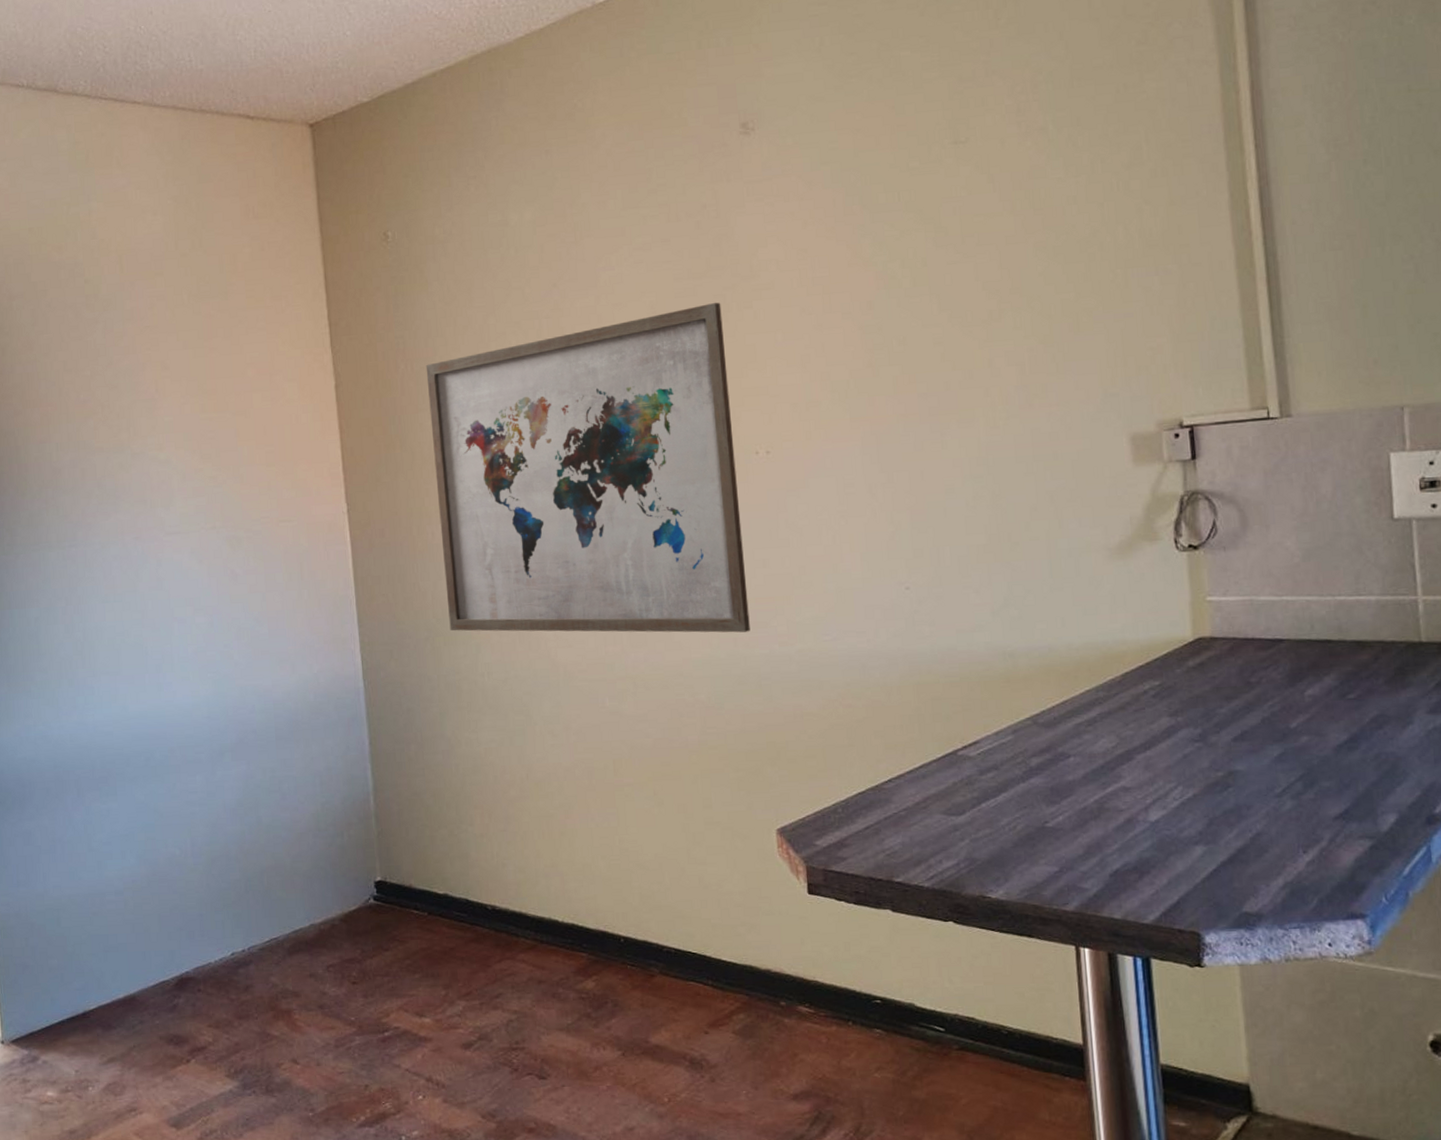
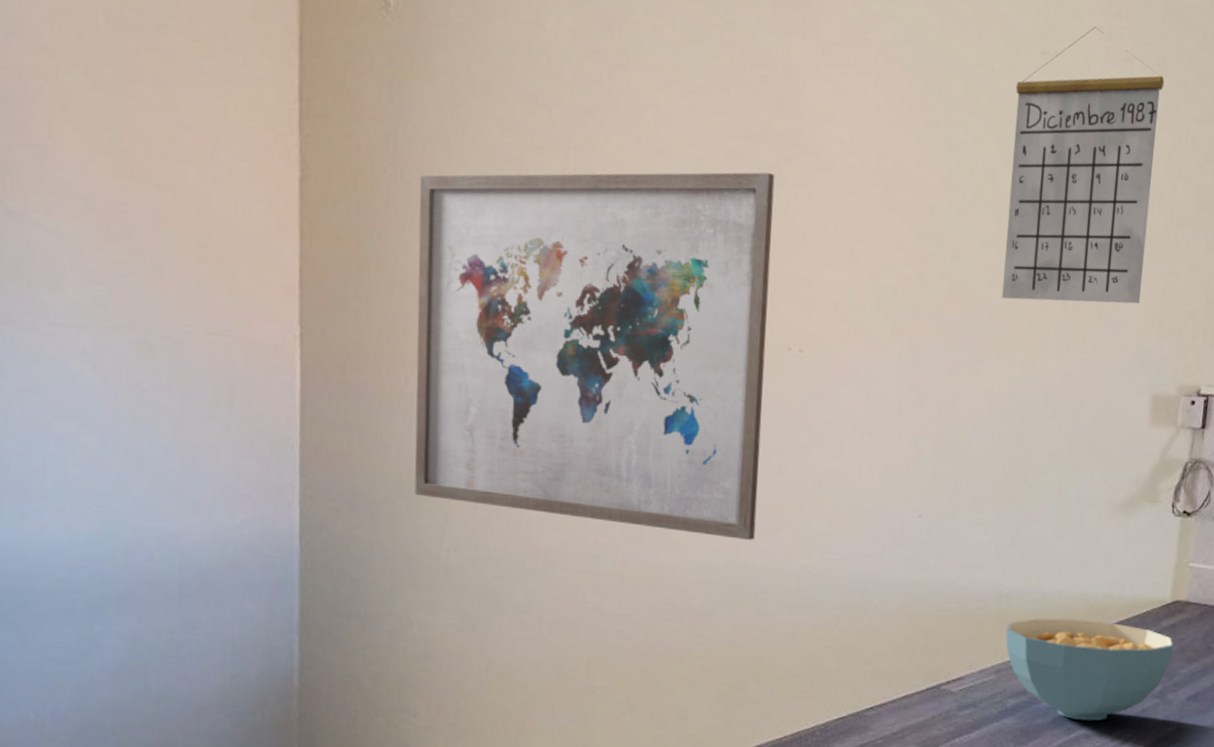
calendar: none [934,107,1099,371] -> present [1002,26,1165,304]
cereal bowl: none [1016,668,1207,773] -> present [1005,618,1174,721]

